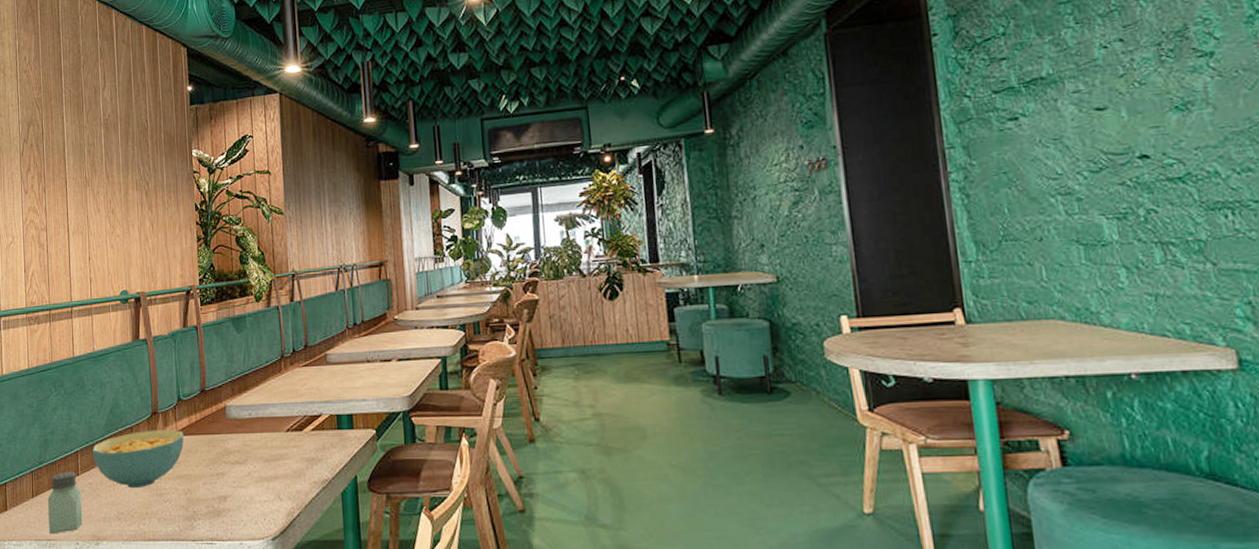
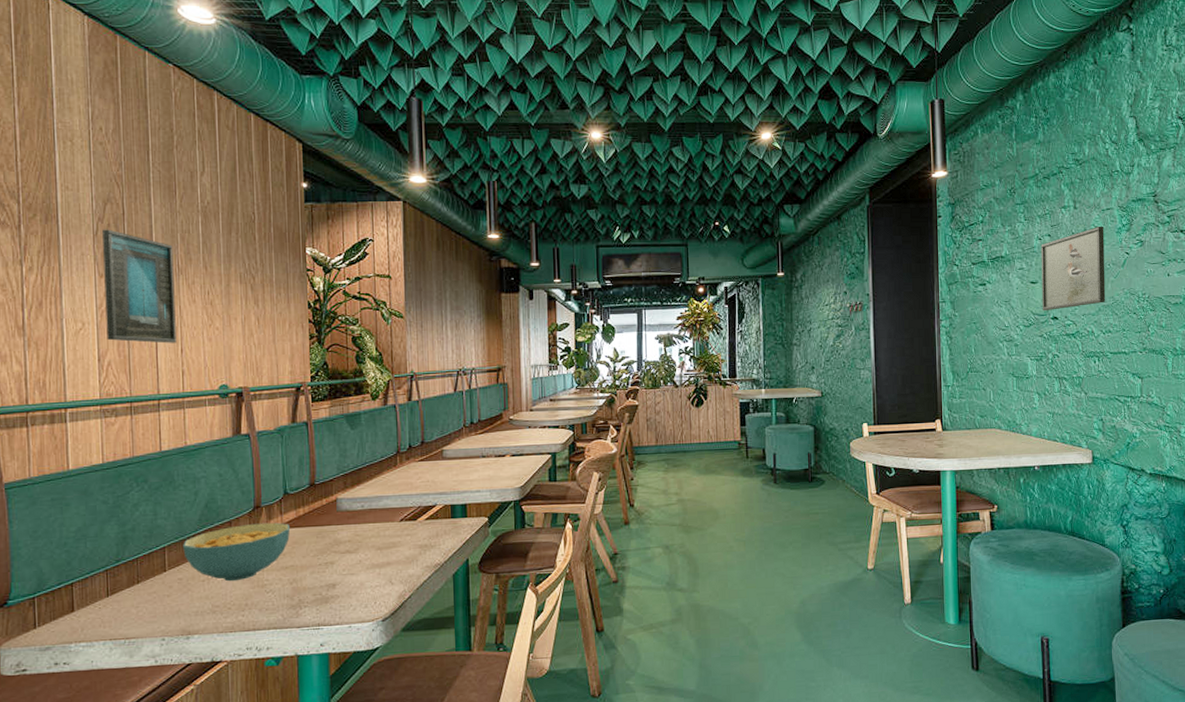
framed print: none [27,149,85,253] -> present [102,229,177,344]
saltshaker: present [48,471,82,534] -> none [127,568,169,633]
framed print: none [1107,16,1237,149] -> present [1041,226,1106,312]

